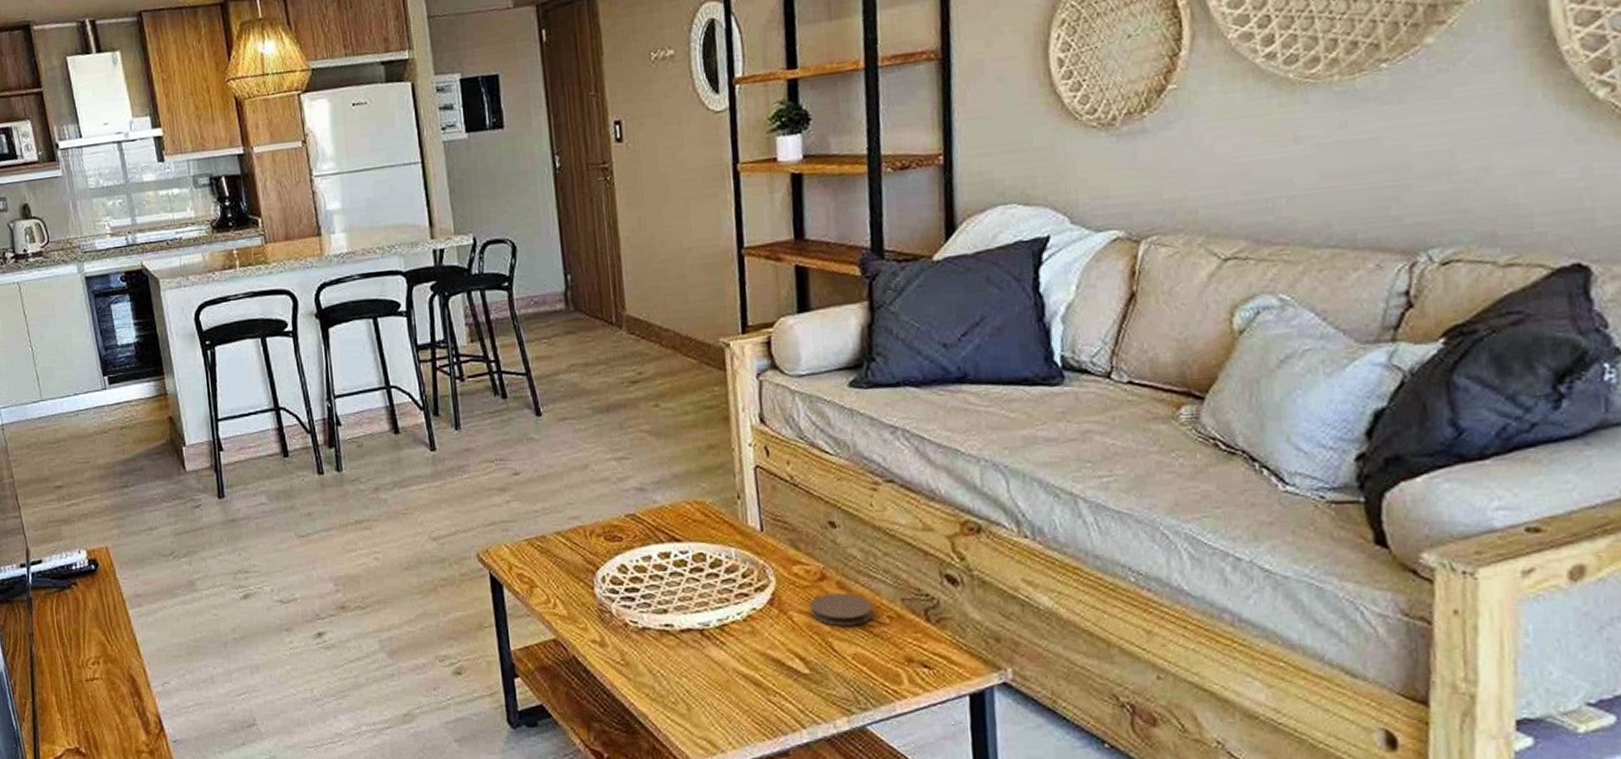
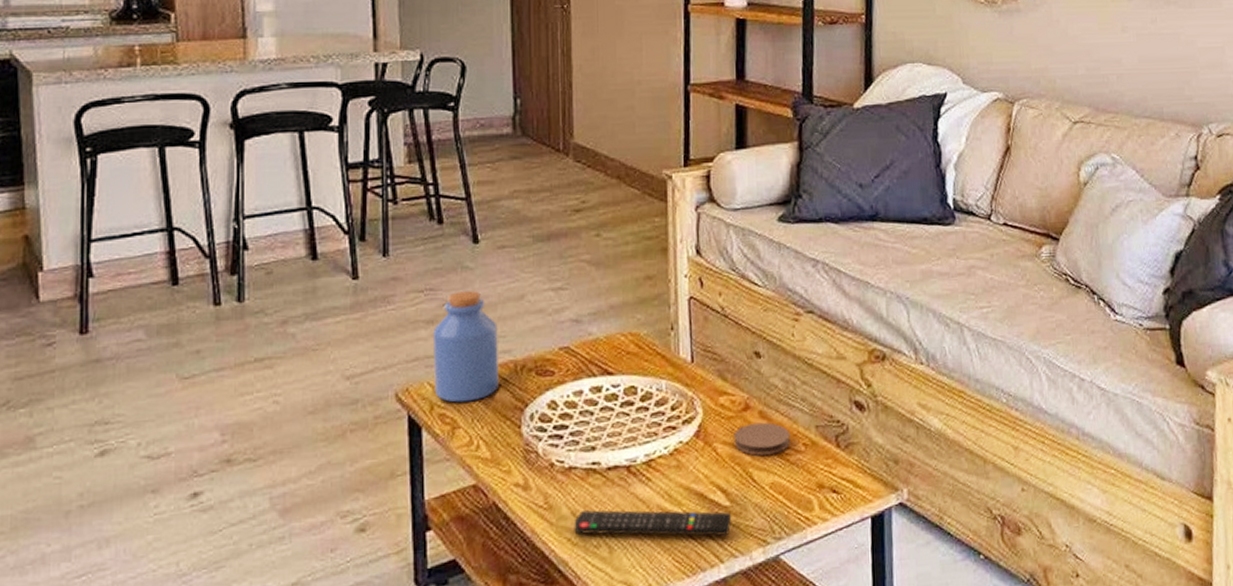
jar: none [505,461,570,564] -> present [432,291,499,403]
remote control: none [651,669,813,702] -> present [574,510,732,536]

